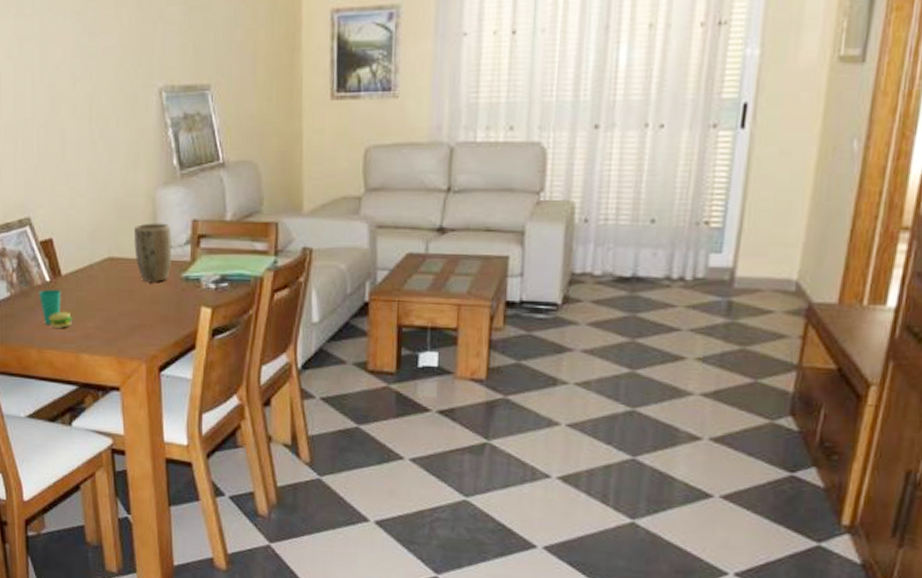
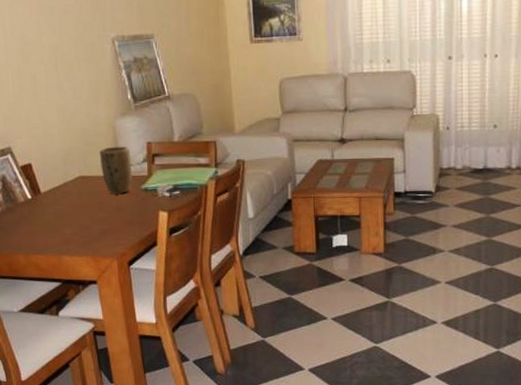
cup: present [38,289,73,328] -> none [22,204,53,236]

